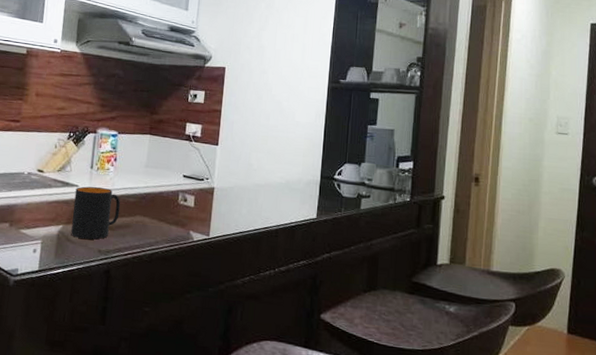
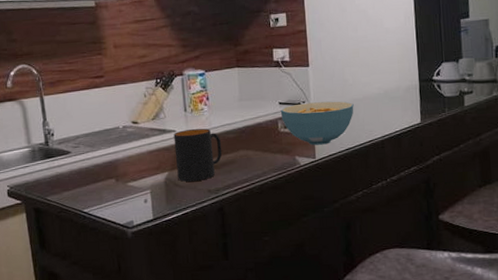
cereal bowl: none [183,179,255,224] -> present [280,101,354,146]

